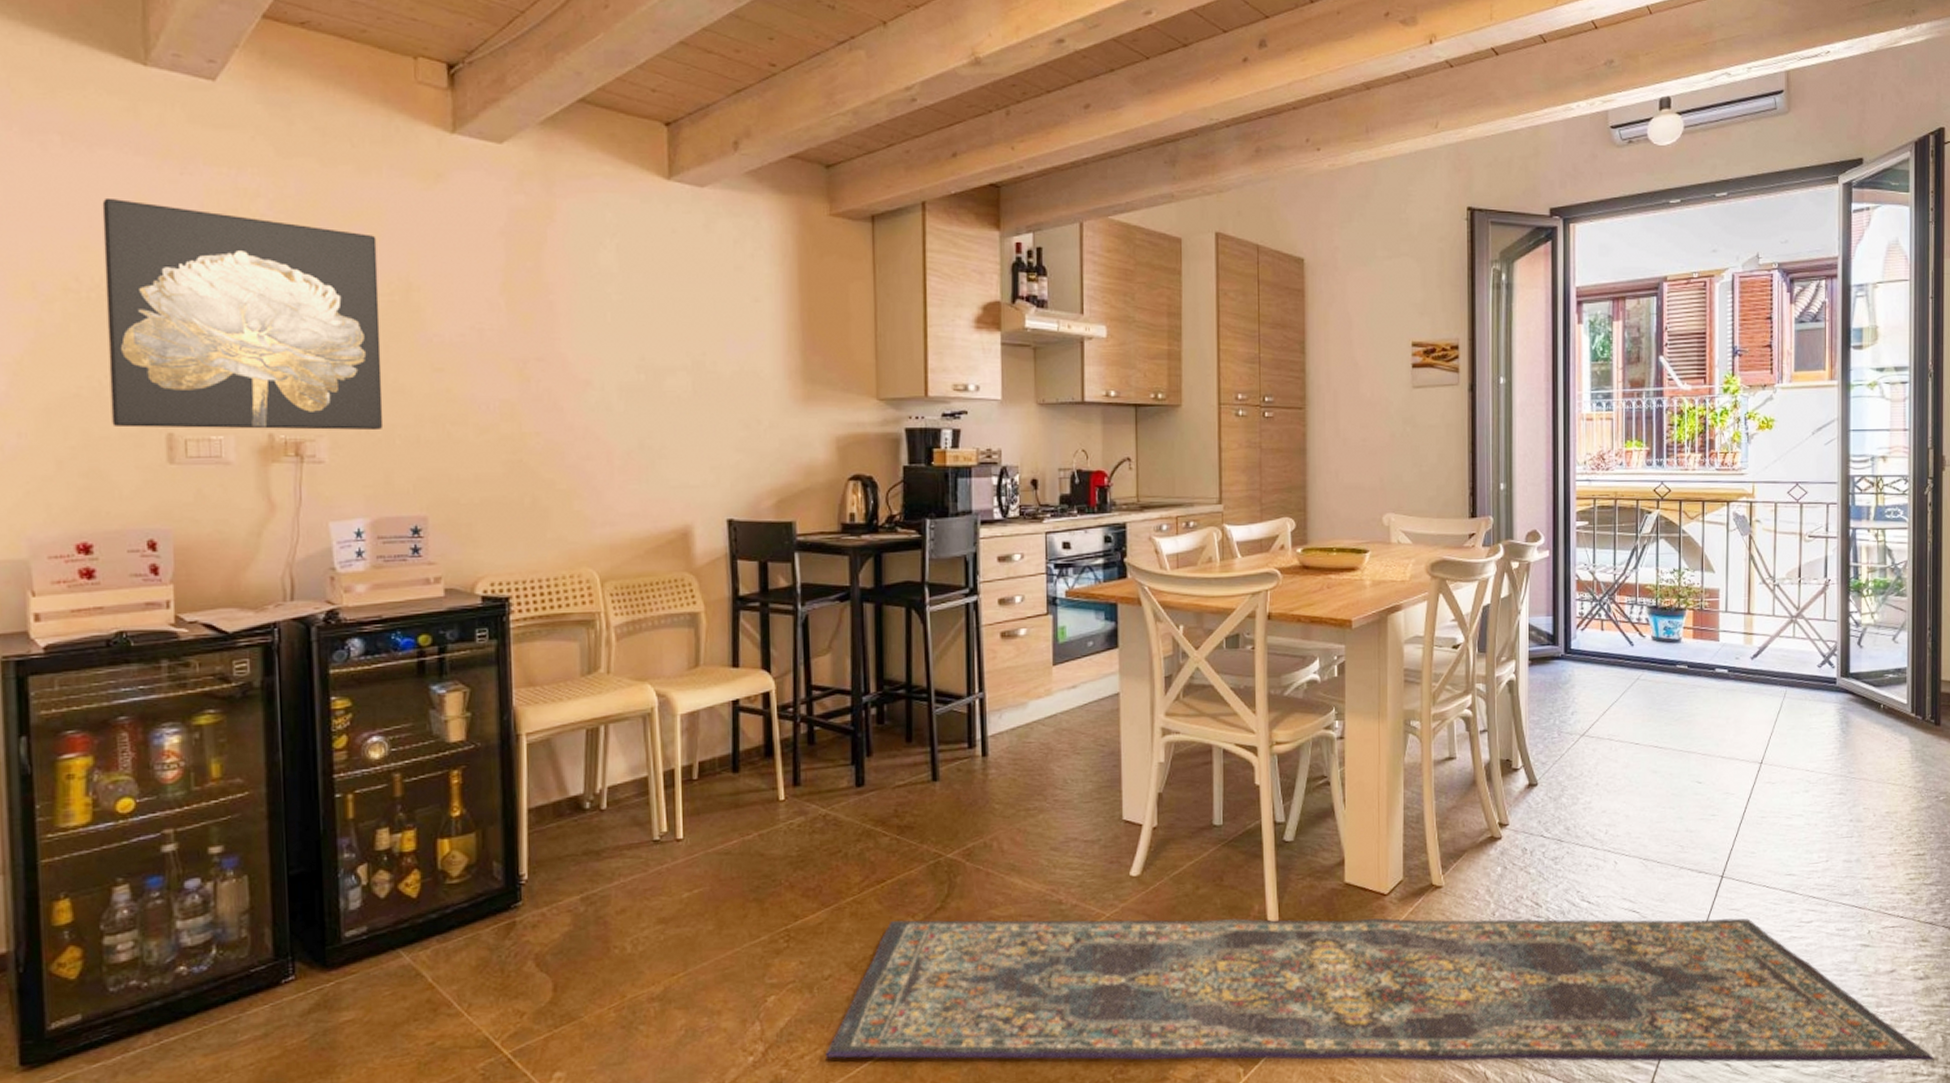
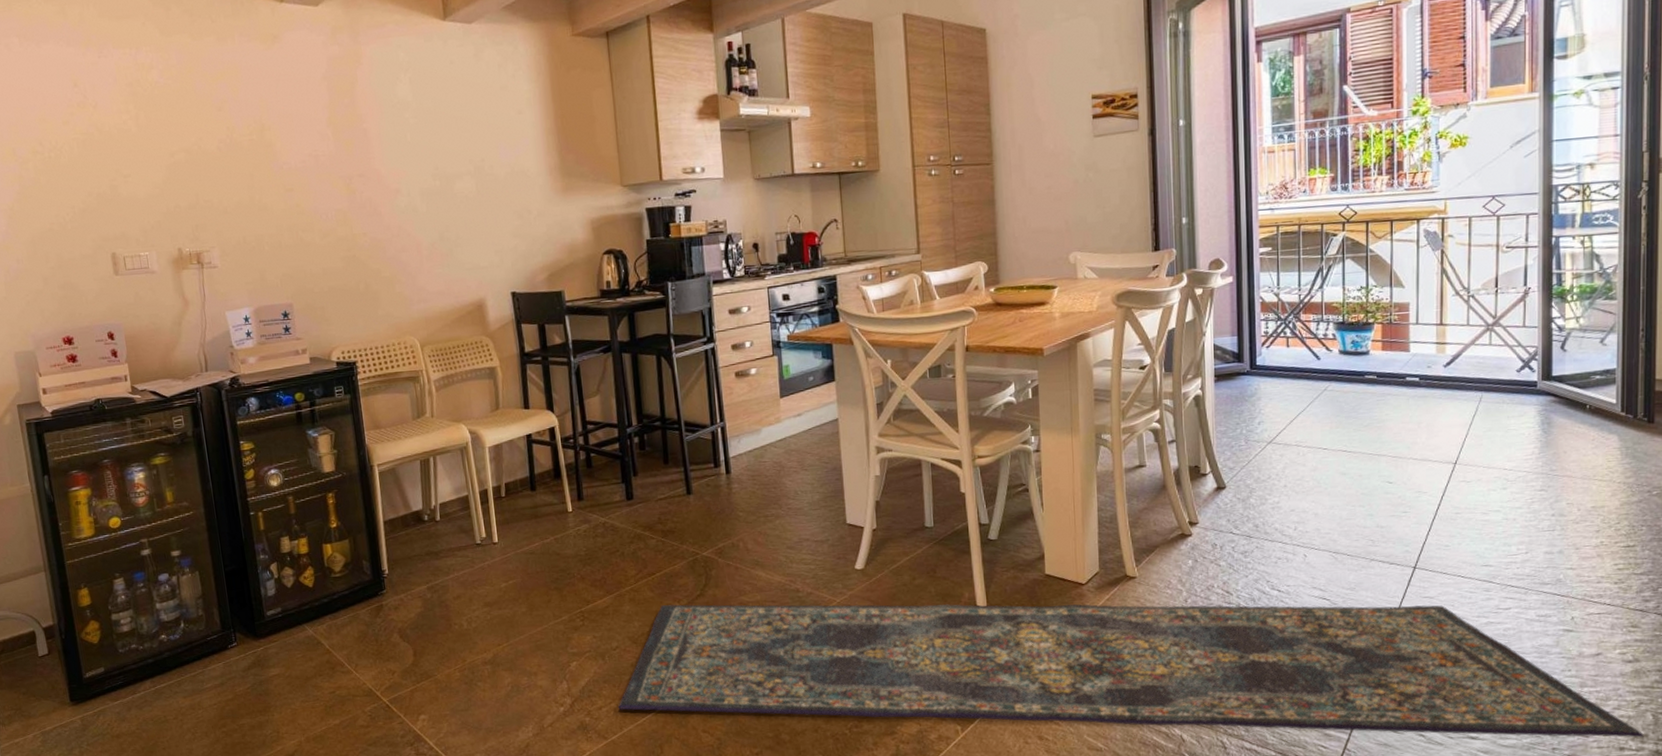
wall art: present [102,197,384,431] -> none [50,81,255,251]

